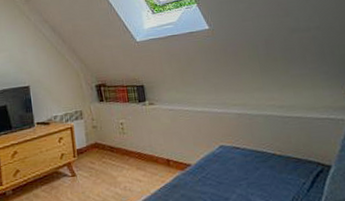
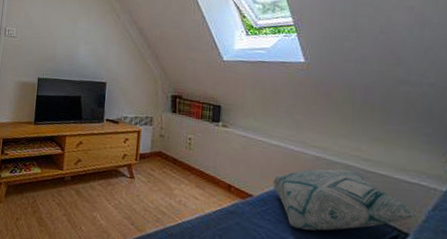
decorative pillow: none [206,119,336,186] -> present [273,169,421,231]

